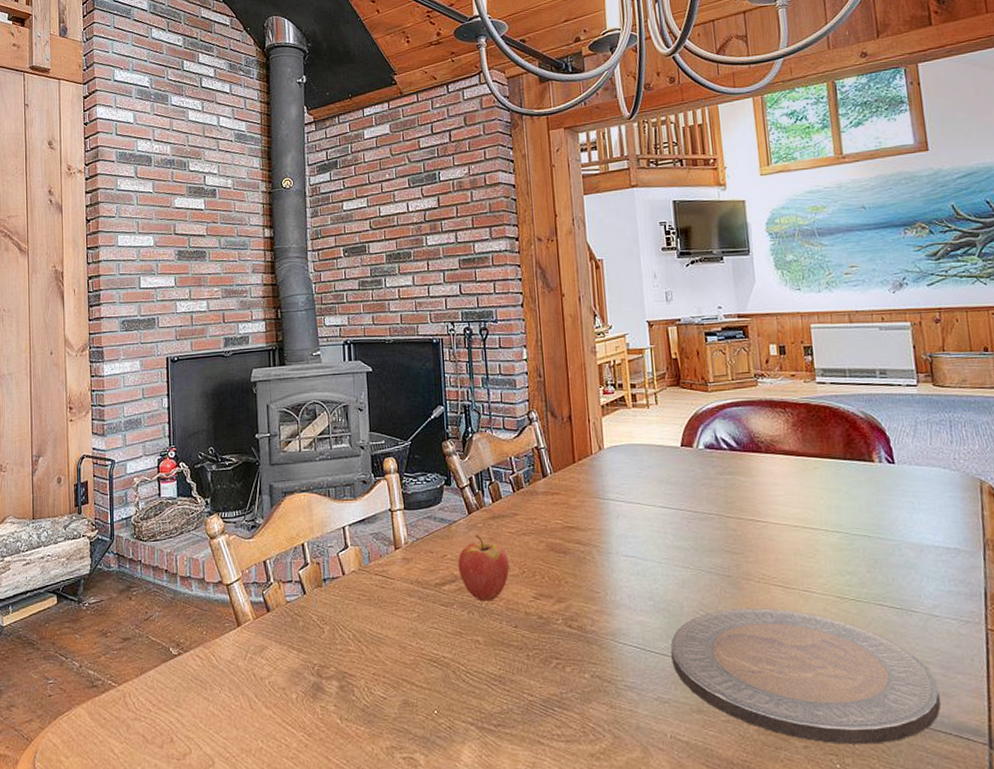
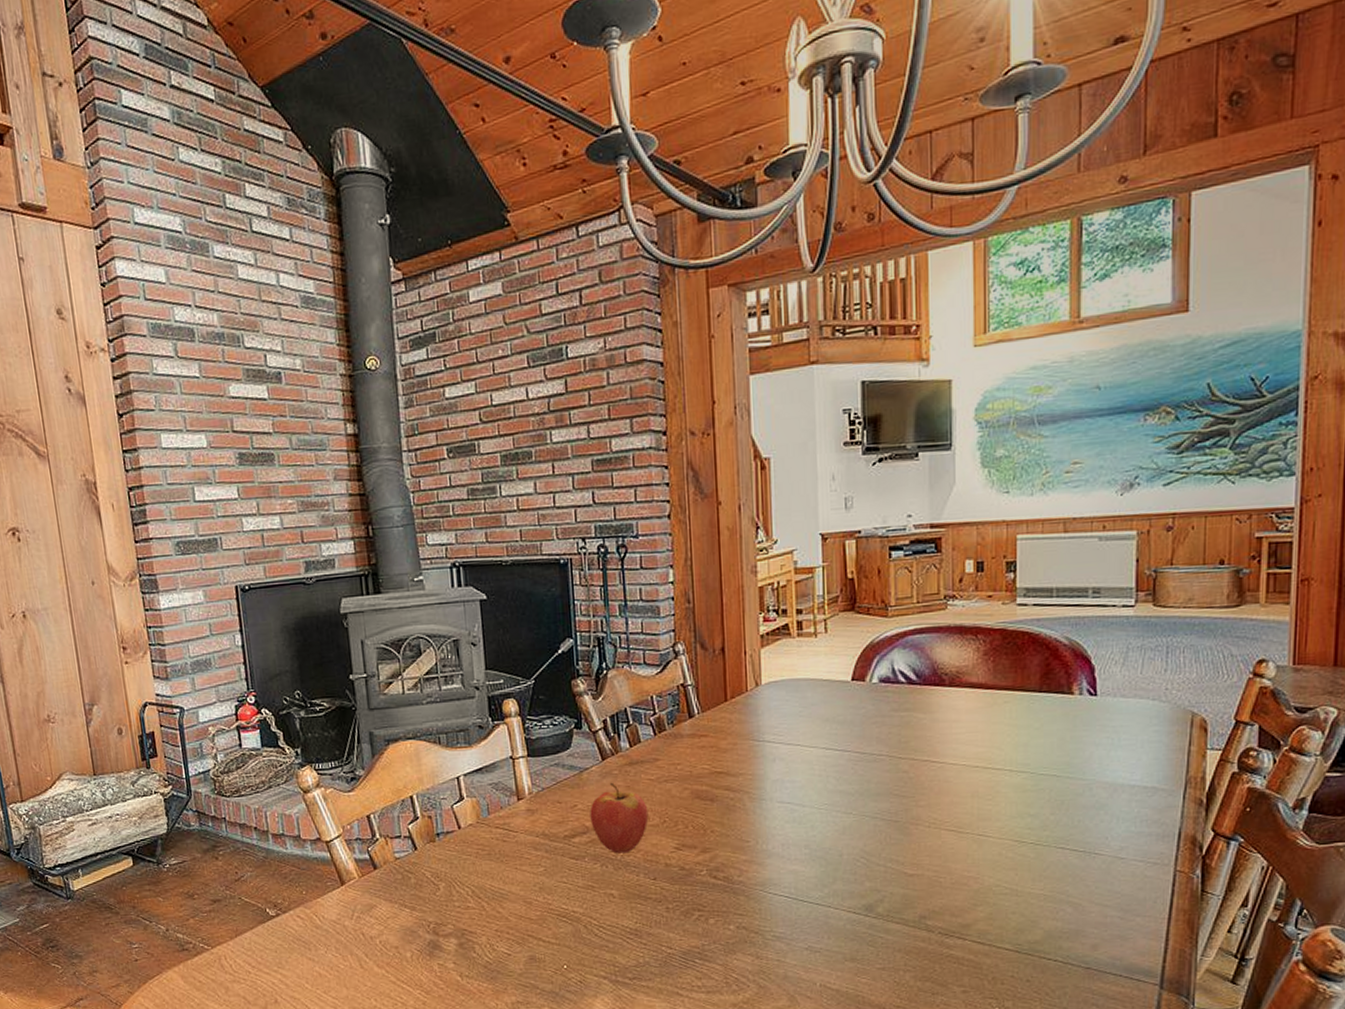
plate: present [670,608,941,745] -> none [826,854,1114,988]

